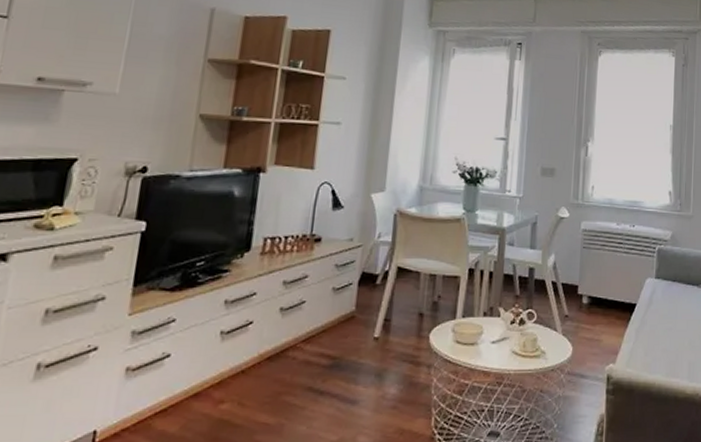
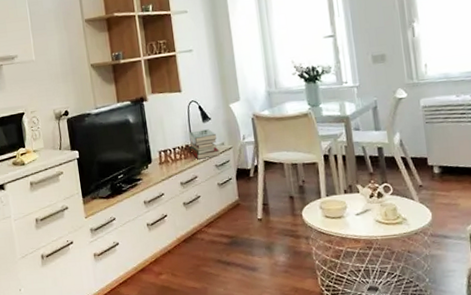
books: none [307,219,347,255] -> present [188,129,220,160]

